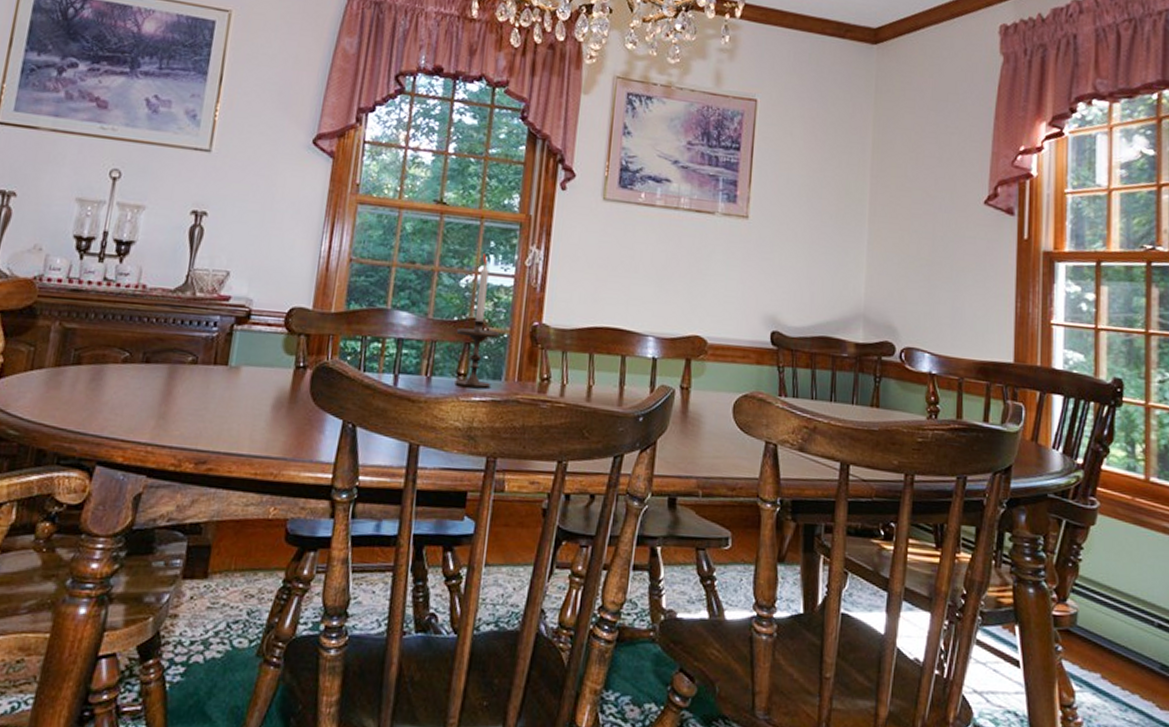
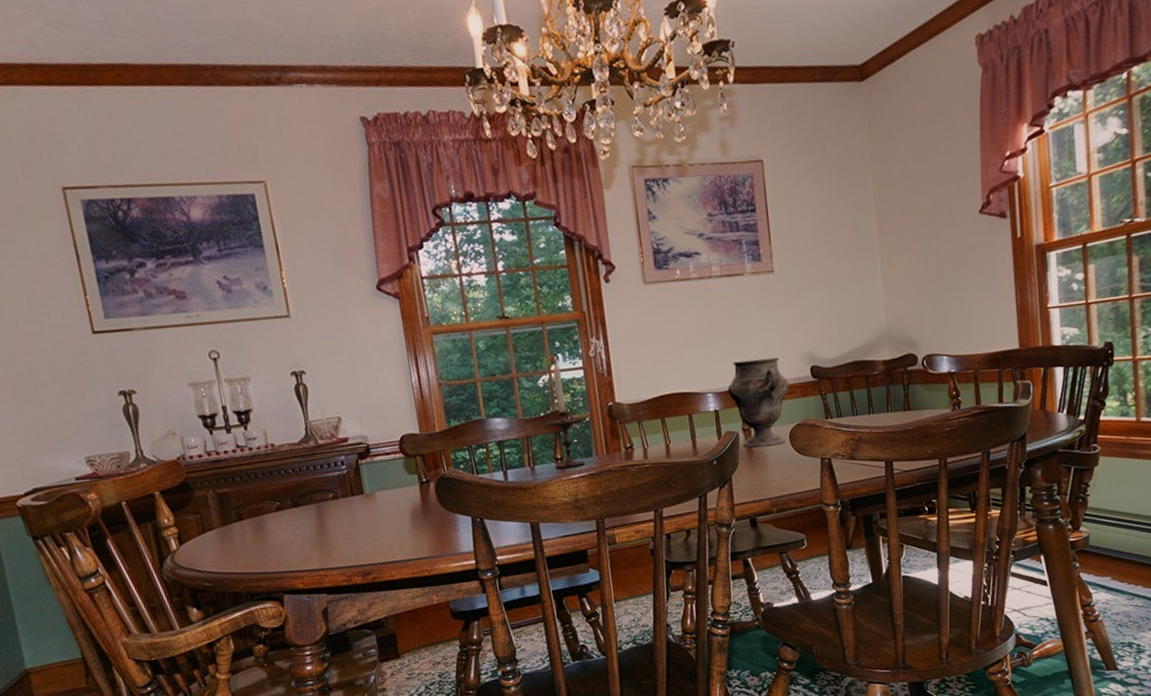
decorative vase: none [672,307,744,415] -> present [728,357,790,448]

